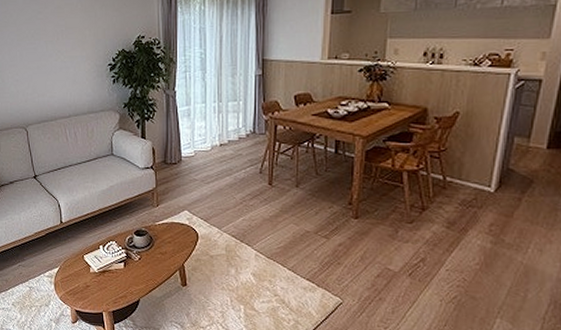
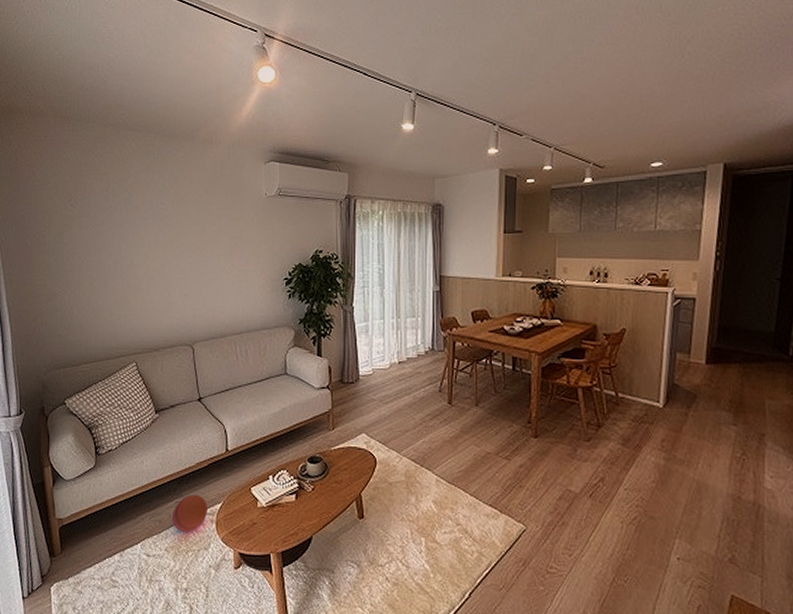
ball: none [17,259,47,292] -> present [172,494,207,533]

